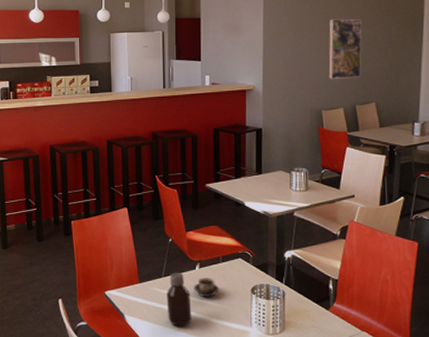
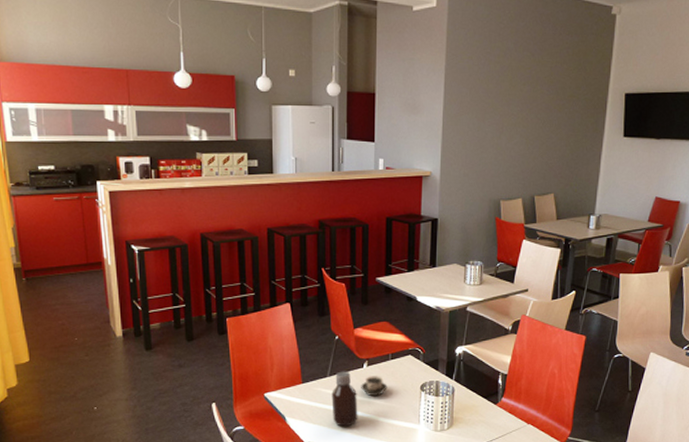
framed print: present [328,19,362,79] -> none [509,101,545,168]

